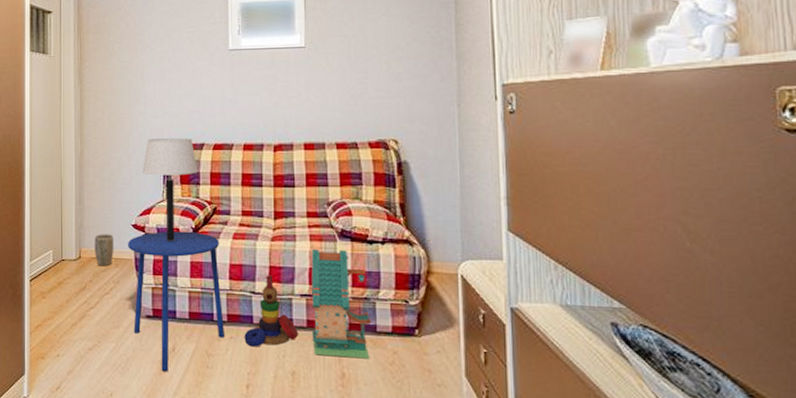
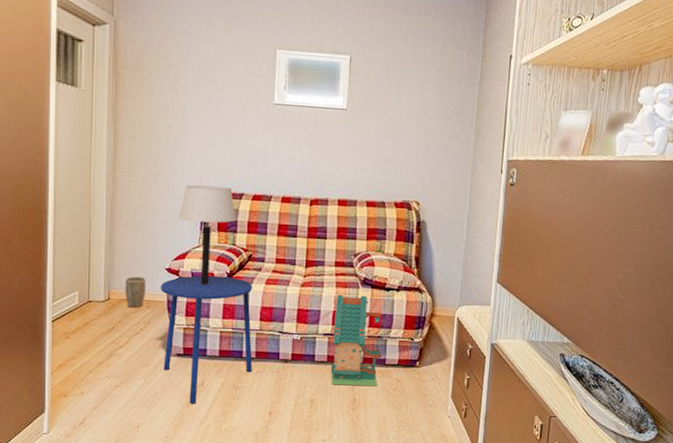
stacking toy: present [244,275,298,347] -> none [270,317,319,380]

